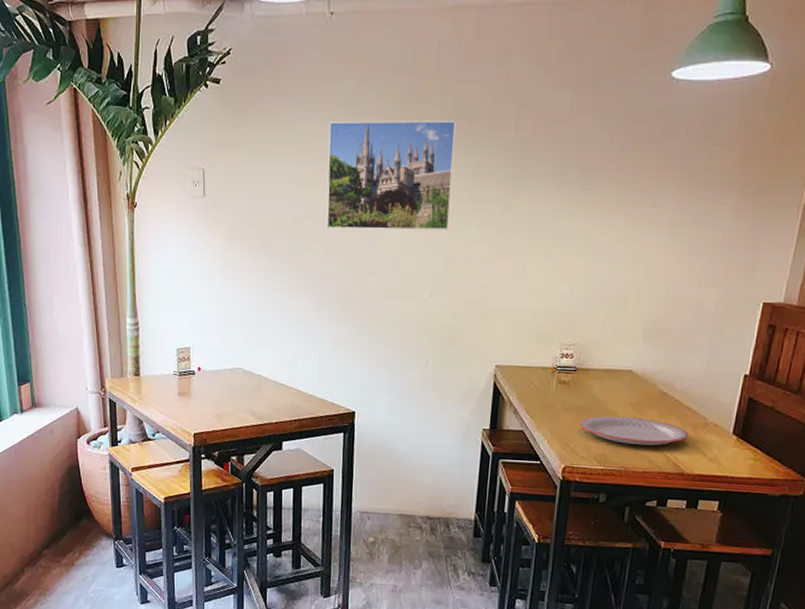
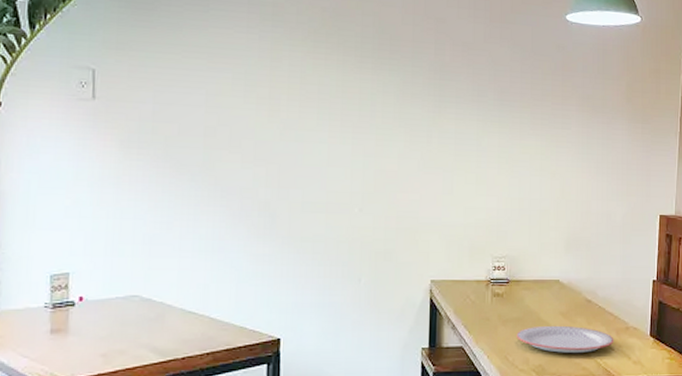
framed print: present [326,120,456,231] -> none [243,31,378,145]

